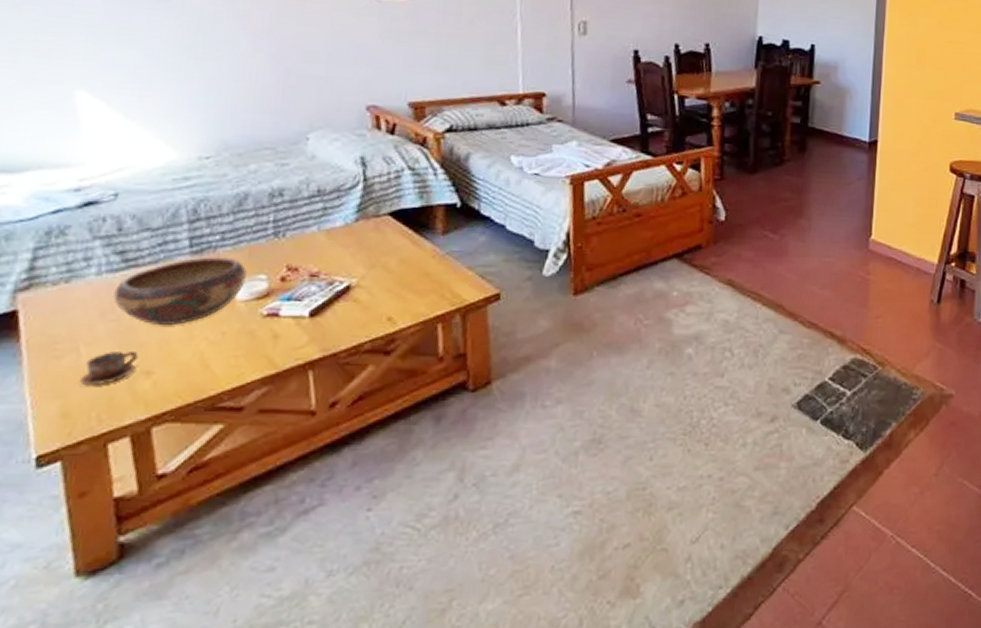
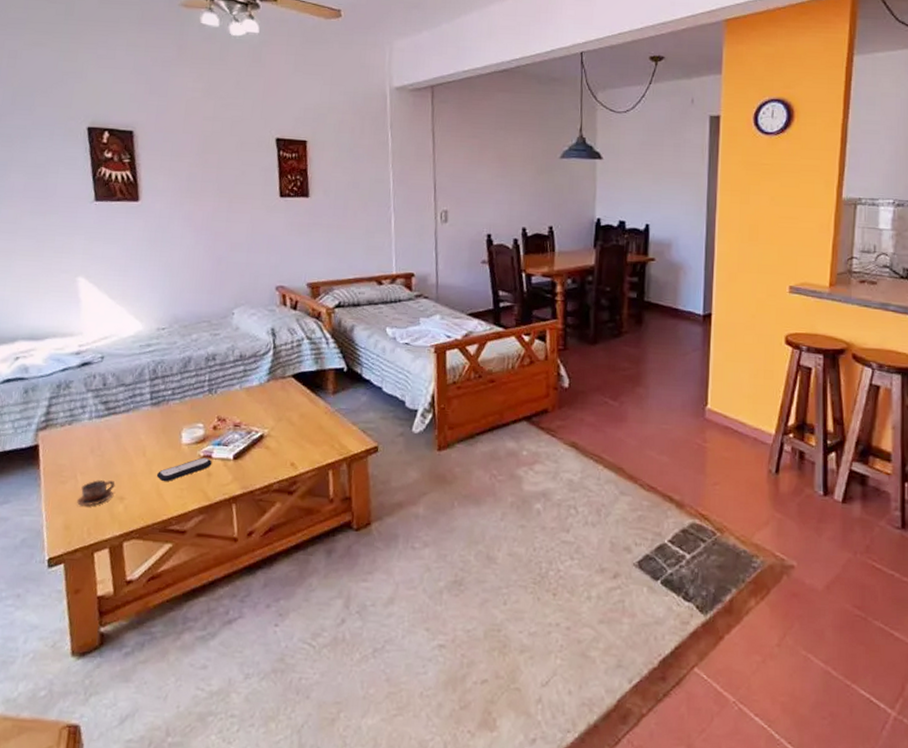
decorative bowl: present [113,257,248,325] -> none [99,407,190,461]
remote control: none [199,316,280,349] -> present [156,457,212,482]

